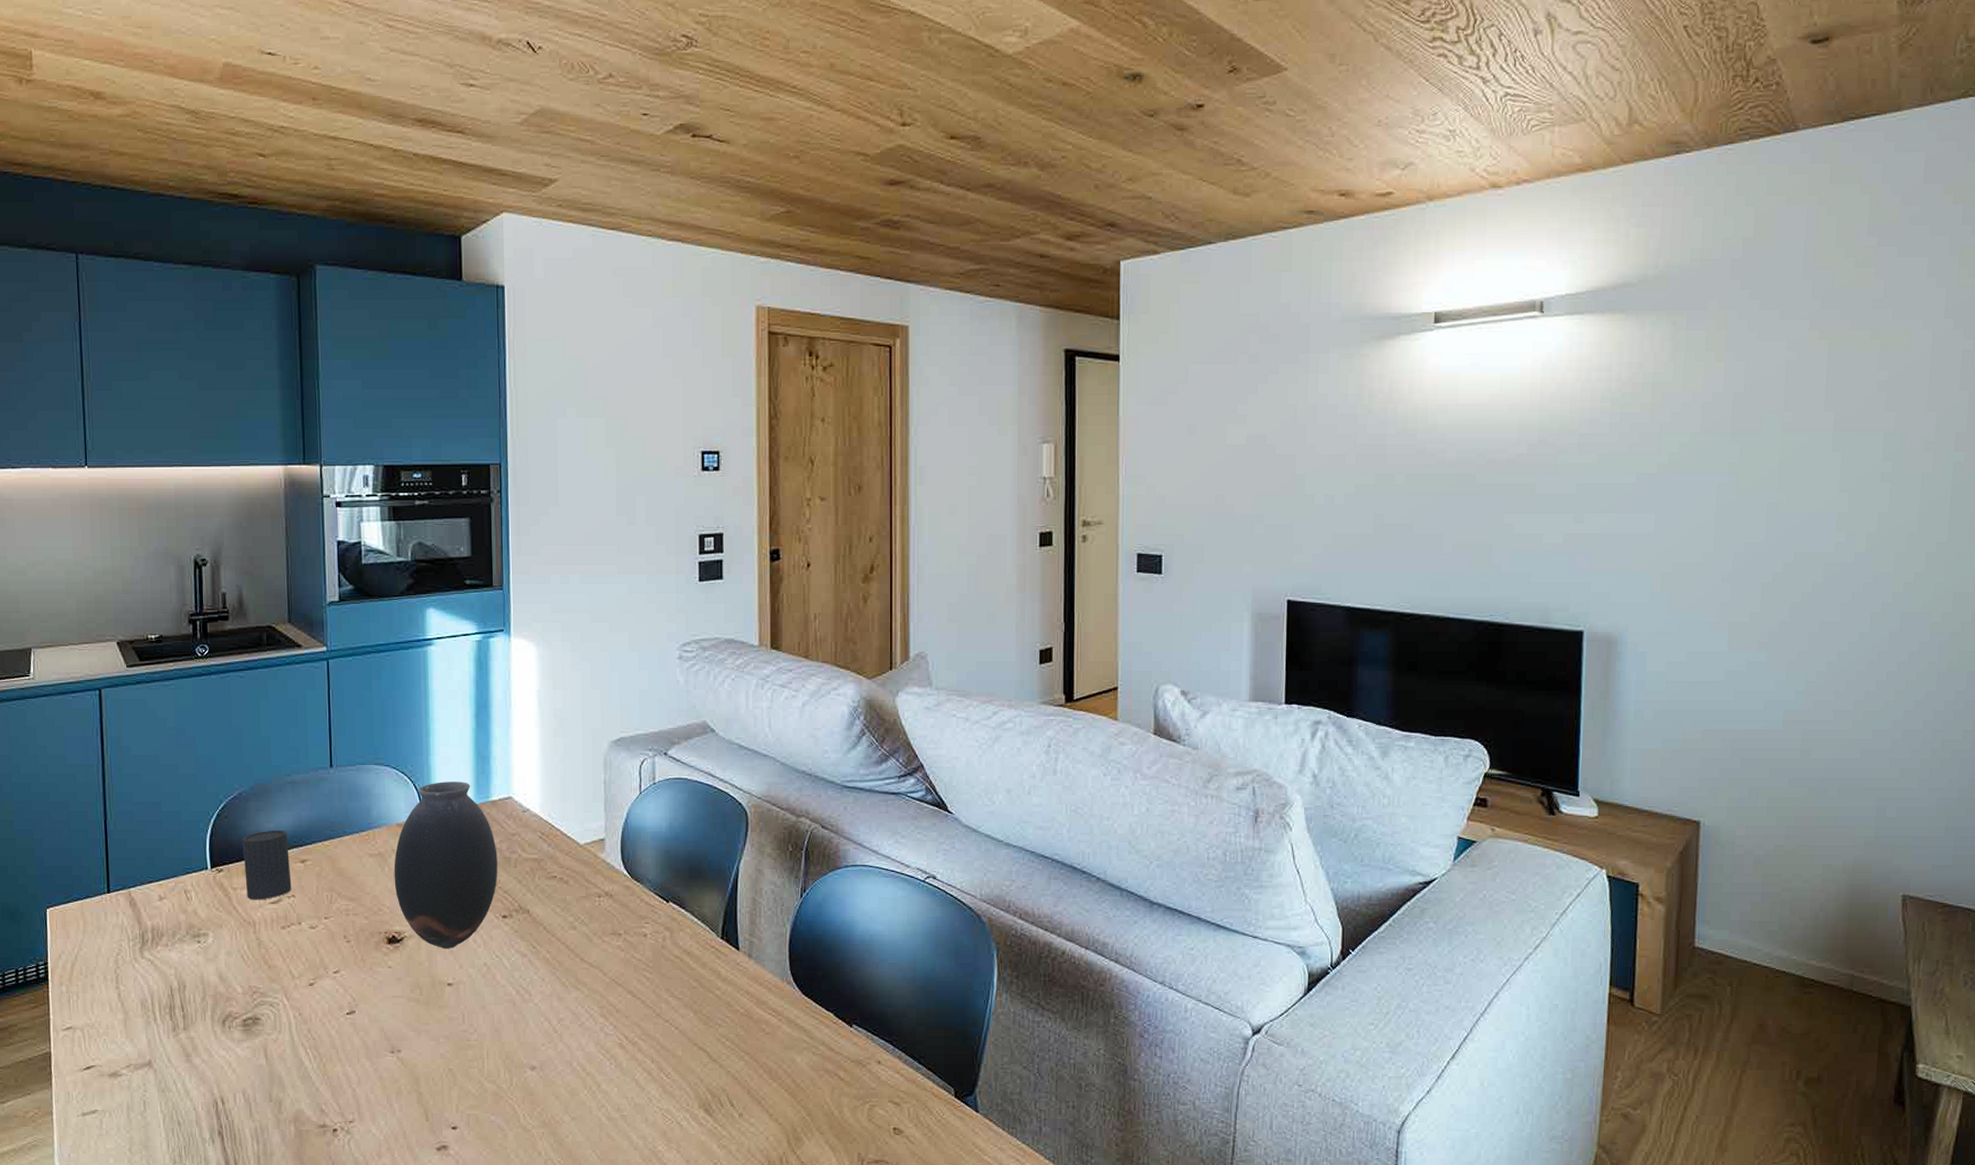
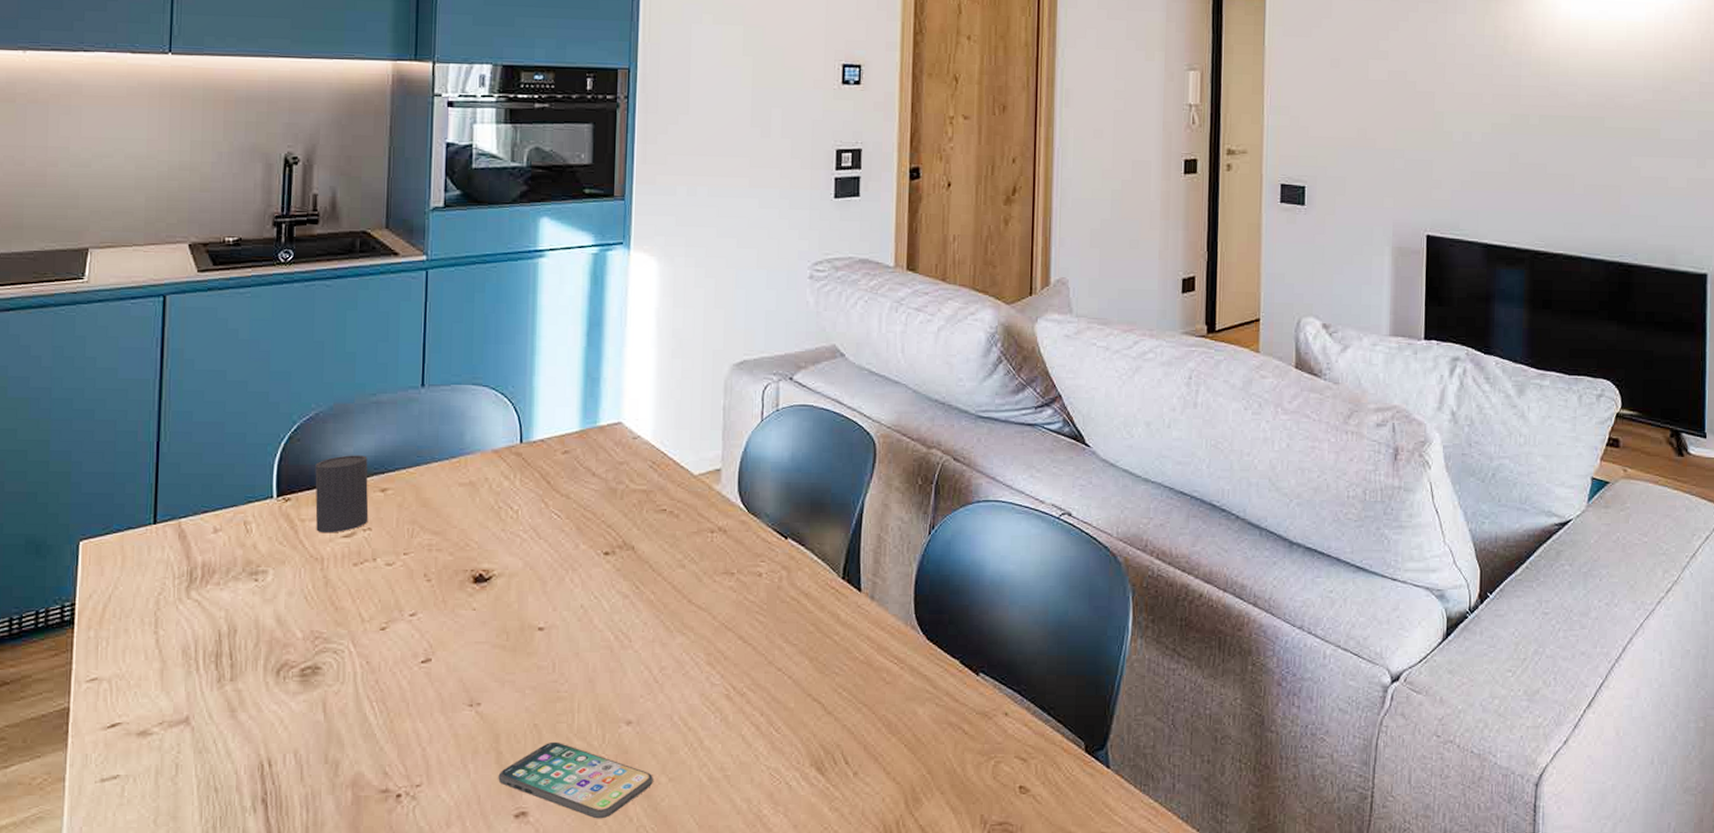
vase: present [393,782,498,948] -> none [485,404,603,588]
smartphone: none [420,1084,557,1153] -> present [498,741,653,819]

